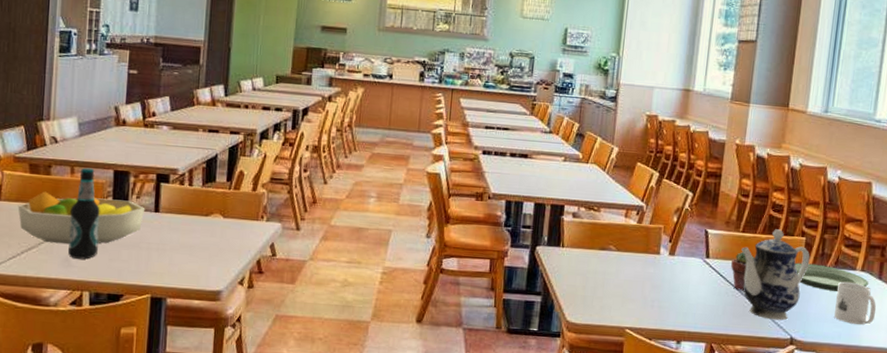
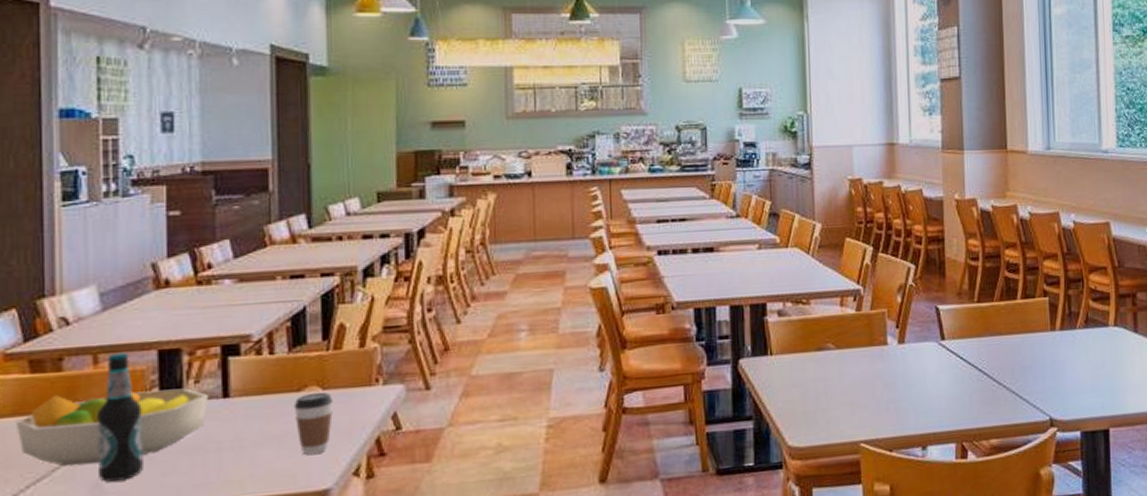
coffee cup: none [202,219,230,265] -> present [293,391,333,456]
potted succulent: present [731,252,755,291] -> none [971,326,996,373]
teapot: present [741,229,811,321] -> none [979,292,1057,402]
plate: present [794,262,869,291] -> none [1041,326,1124,356]
mug: present [834,281,877,325] -> none [1092,340,1138,390]

